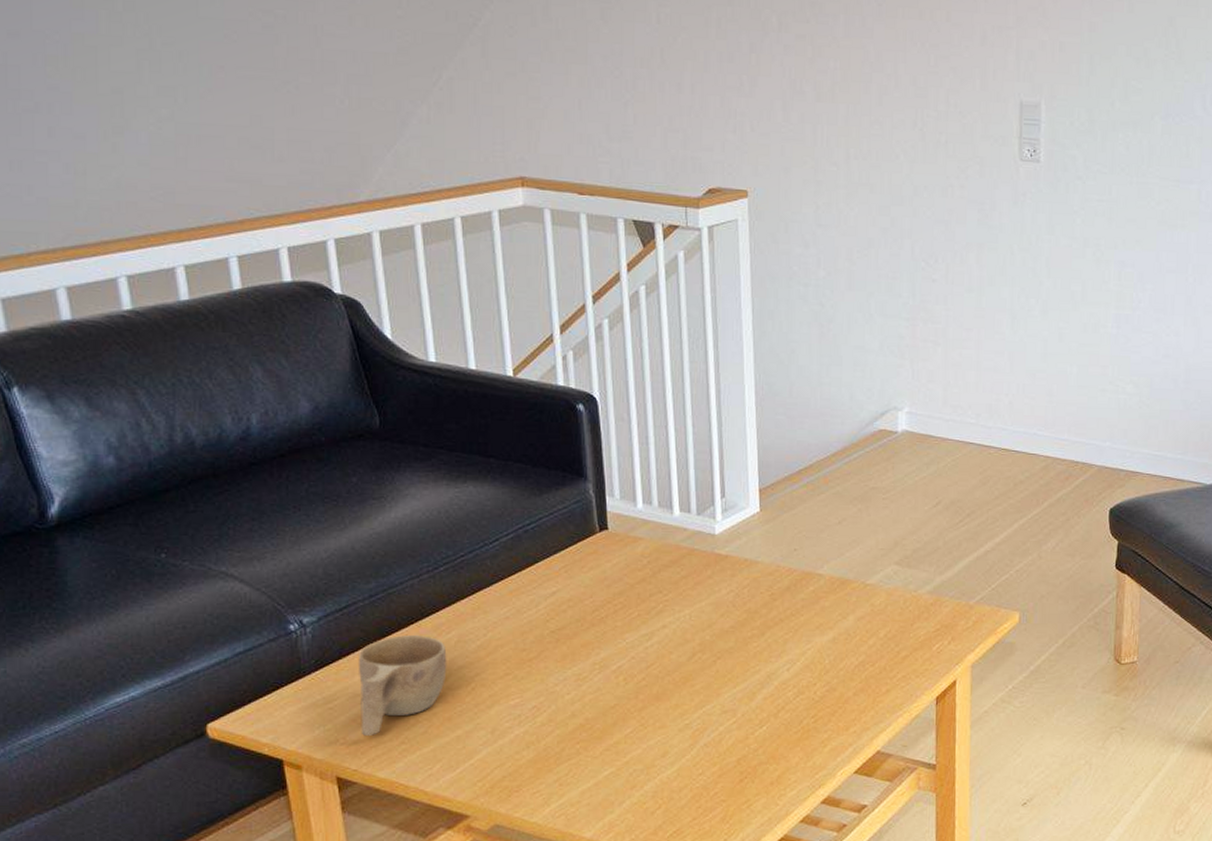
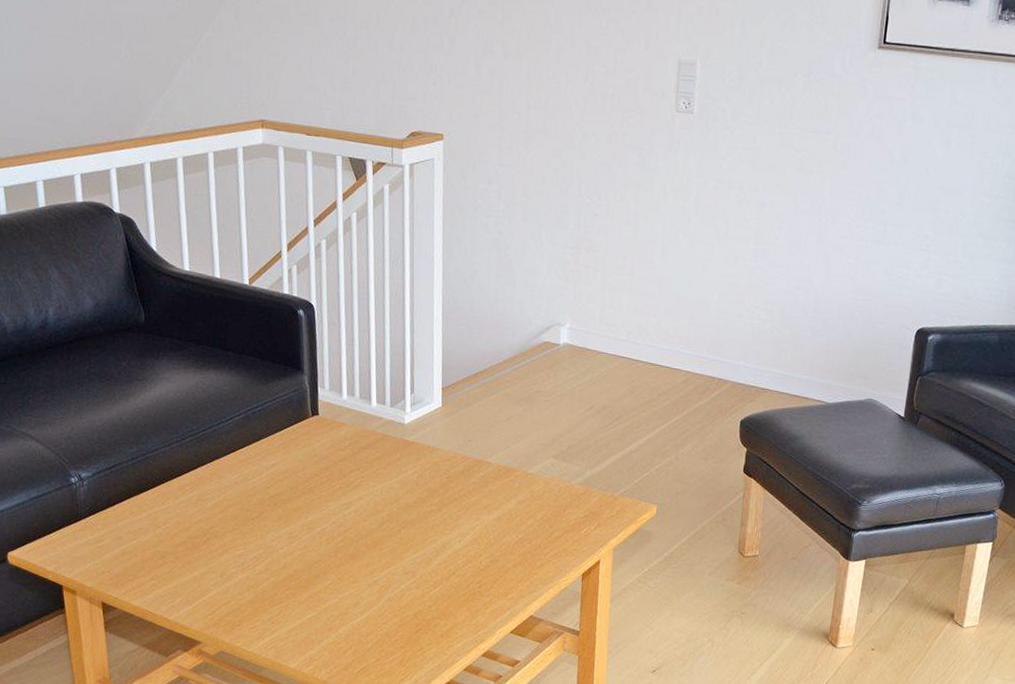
cup: present [358,635,447,737] -> none [121,492,189,572]

